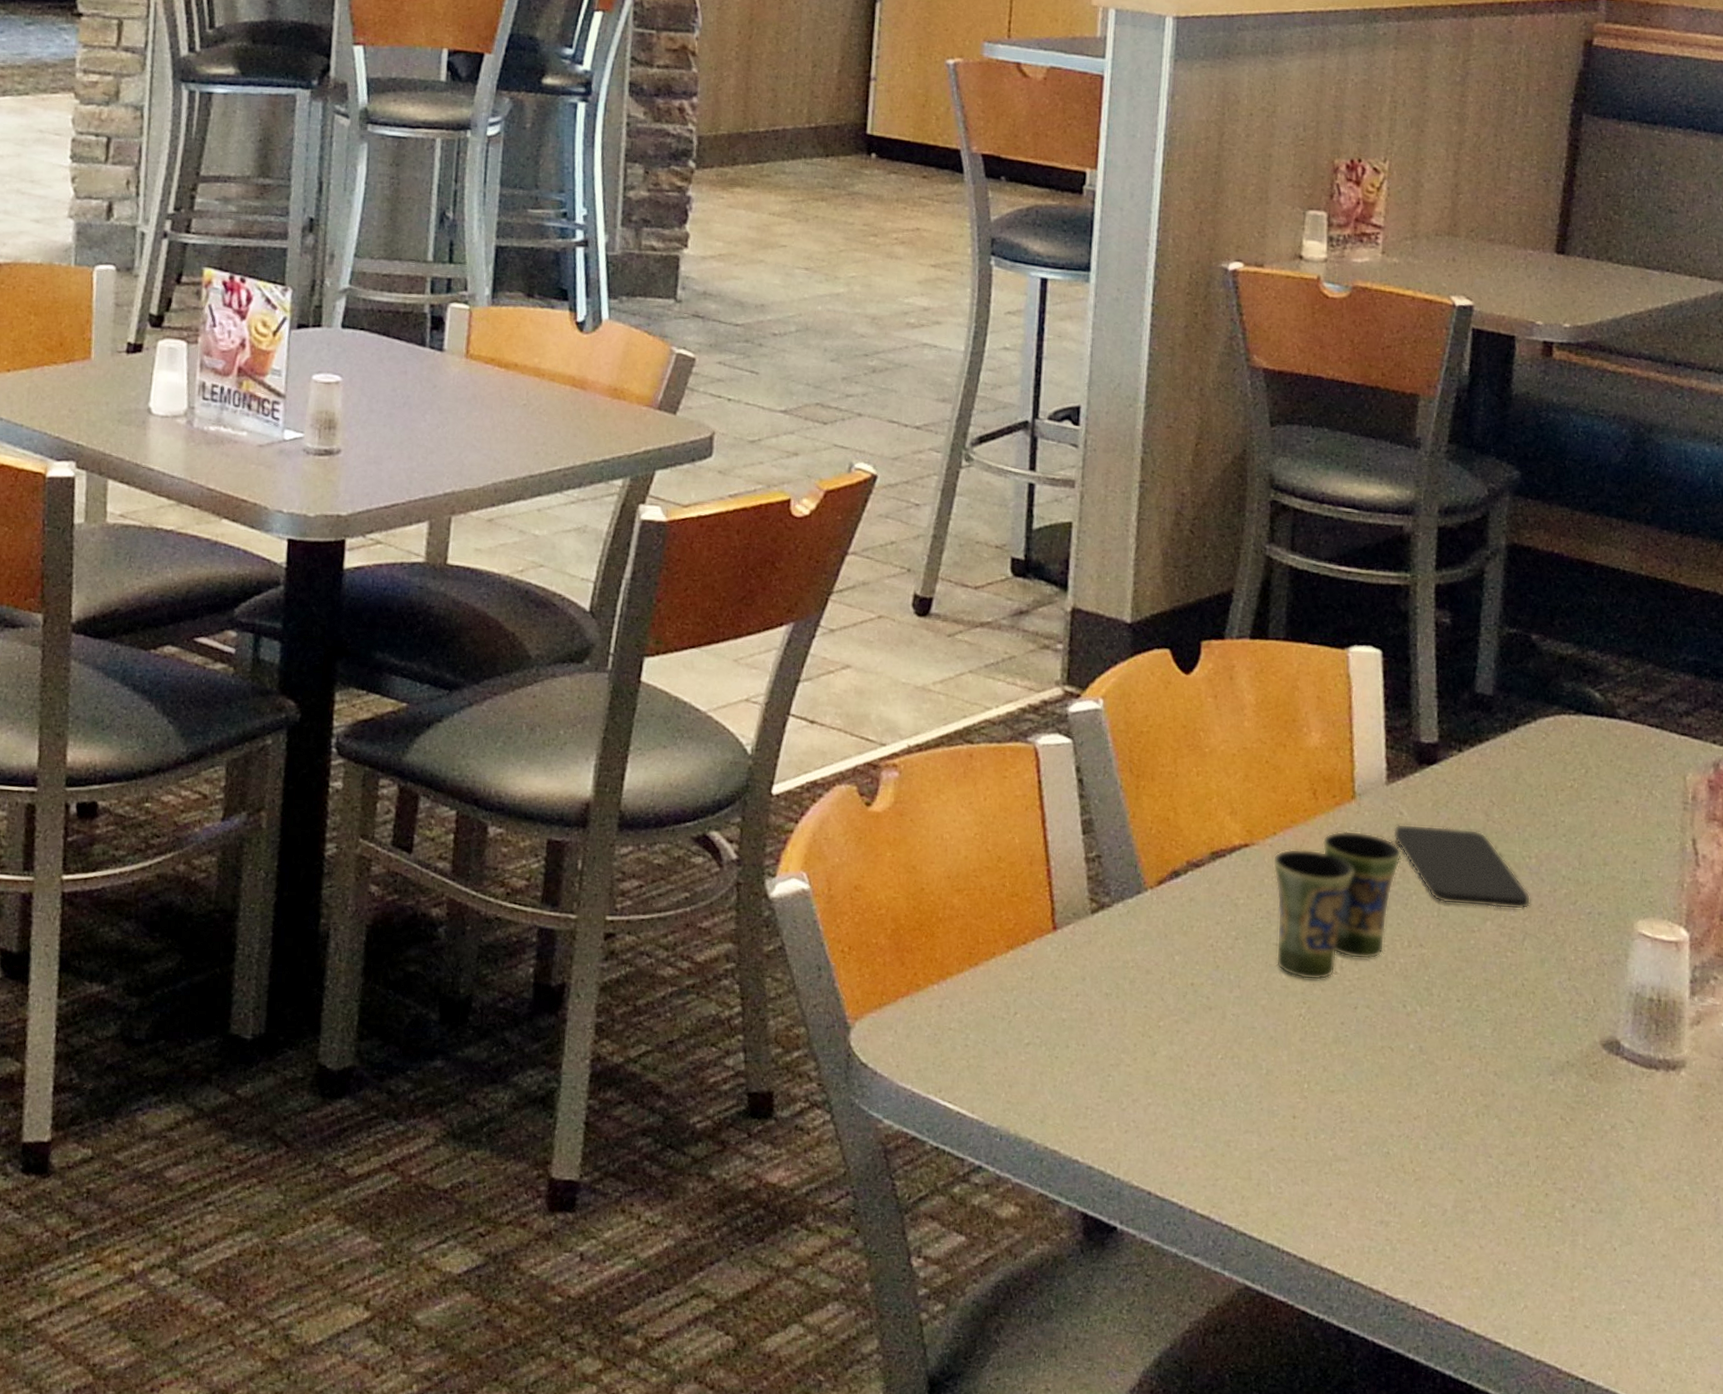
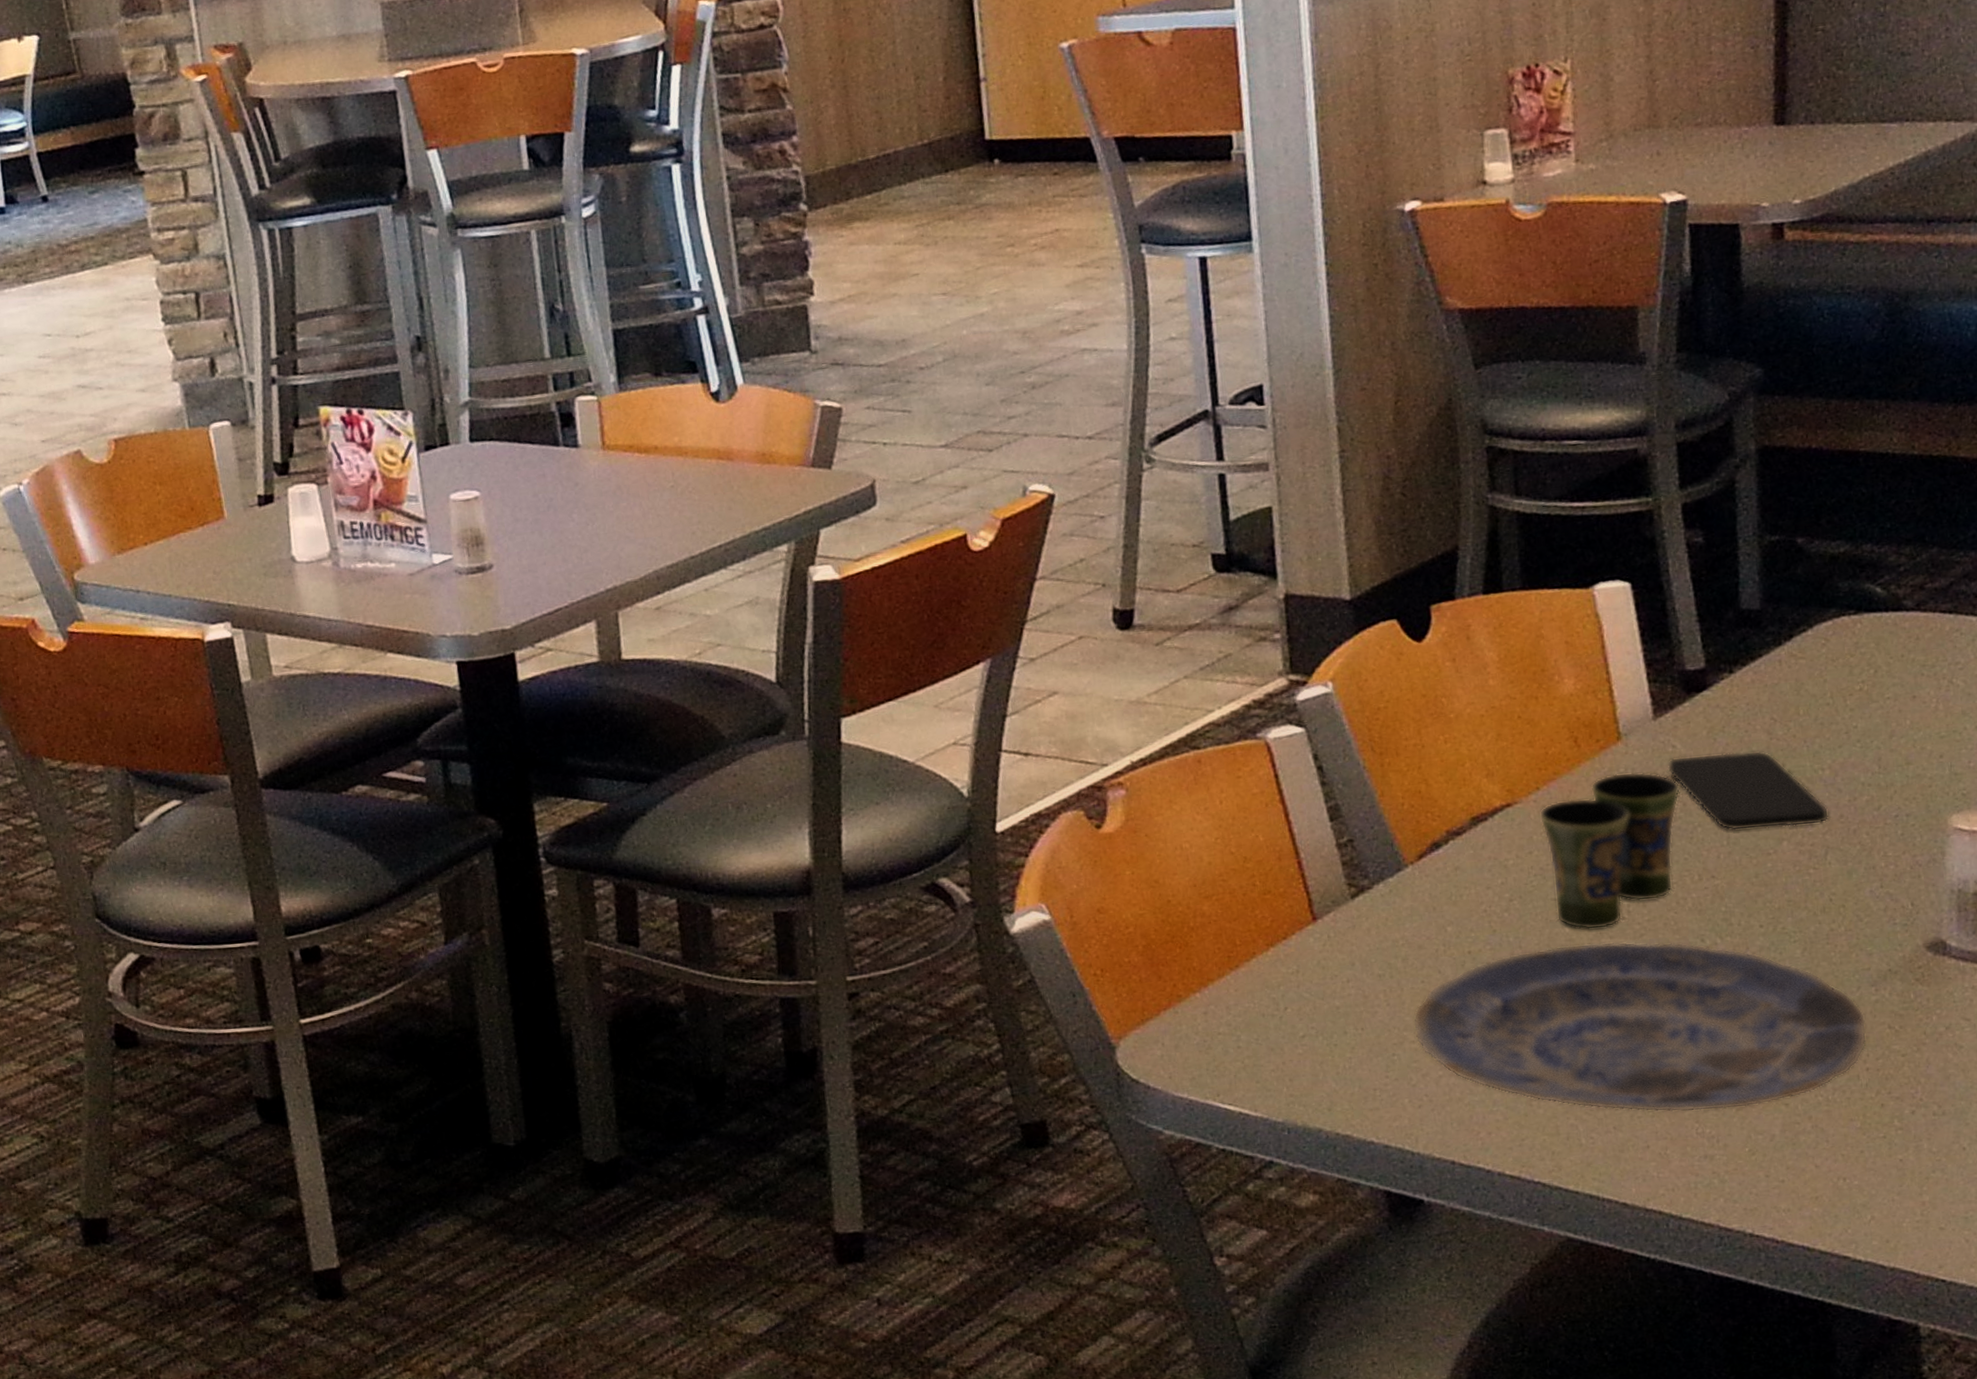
plate: none [1131,991,1541,1179] -> present [1413,941,1867,1113]

